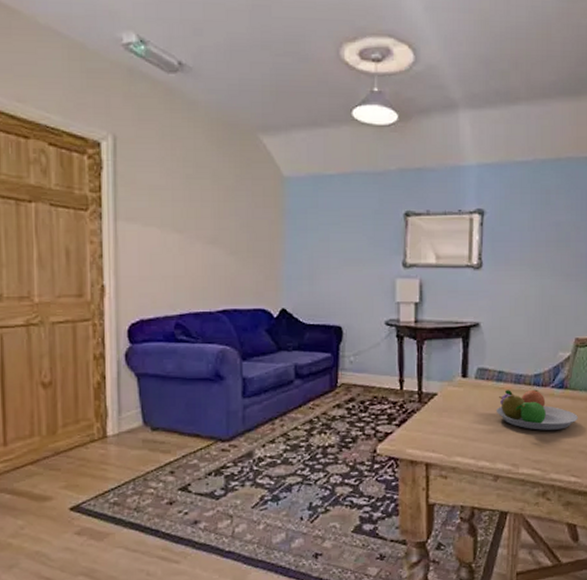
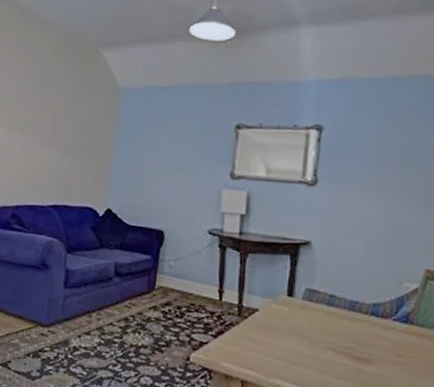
fruit bowl: present [496,389,578,430] -> none [325,316,425,369]

